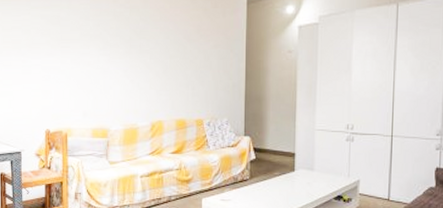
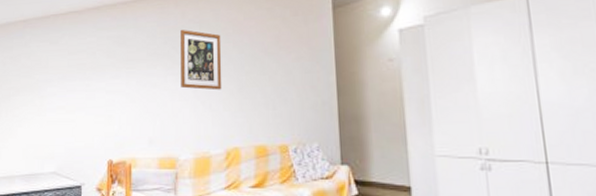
wall art: none [112,14,150,71] -> present [180,30,222,91]

